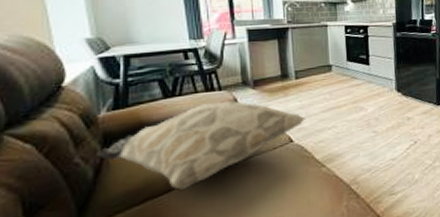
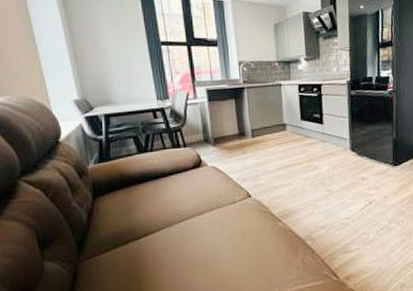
decorative pillow: present [96,101,306,190] -> none [88,157,262,235]

